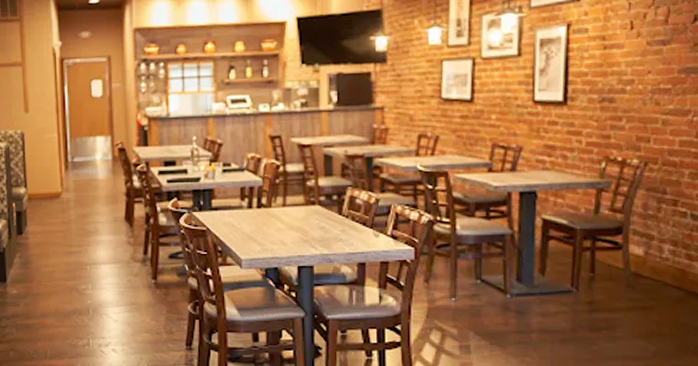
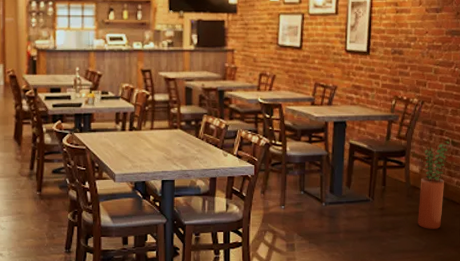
vase: none [643,208,687,330] -> present [418,136,449,229]

